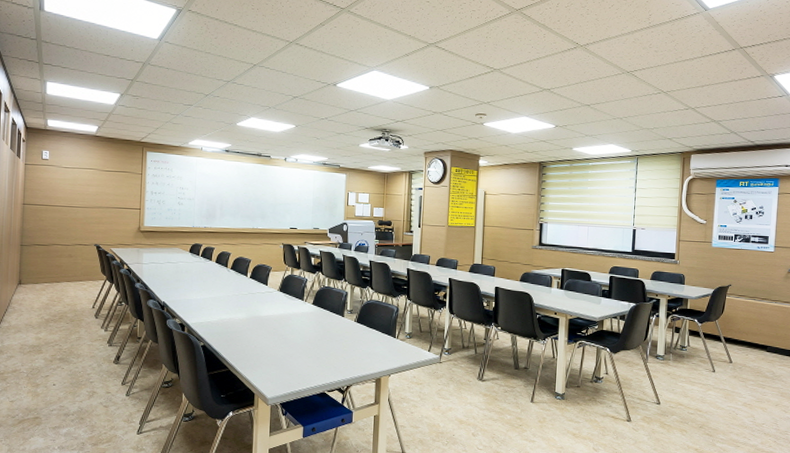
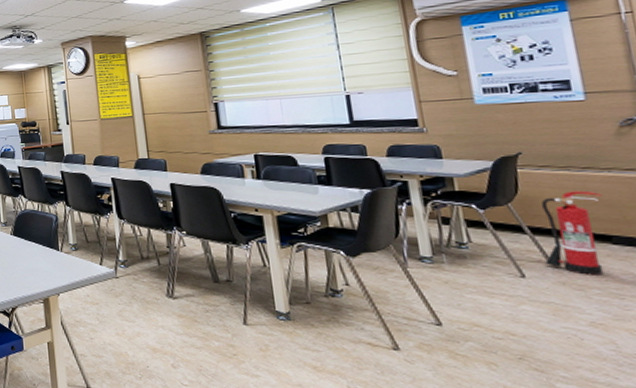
fire extinguisher: none [728,314,769,372] -> present [540,190,604,275]

